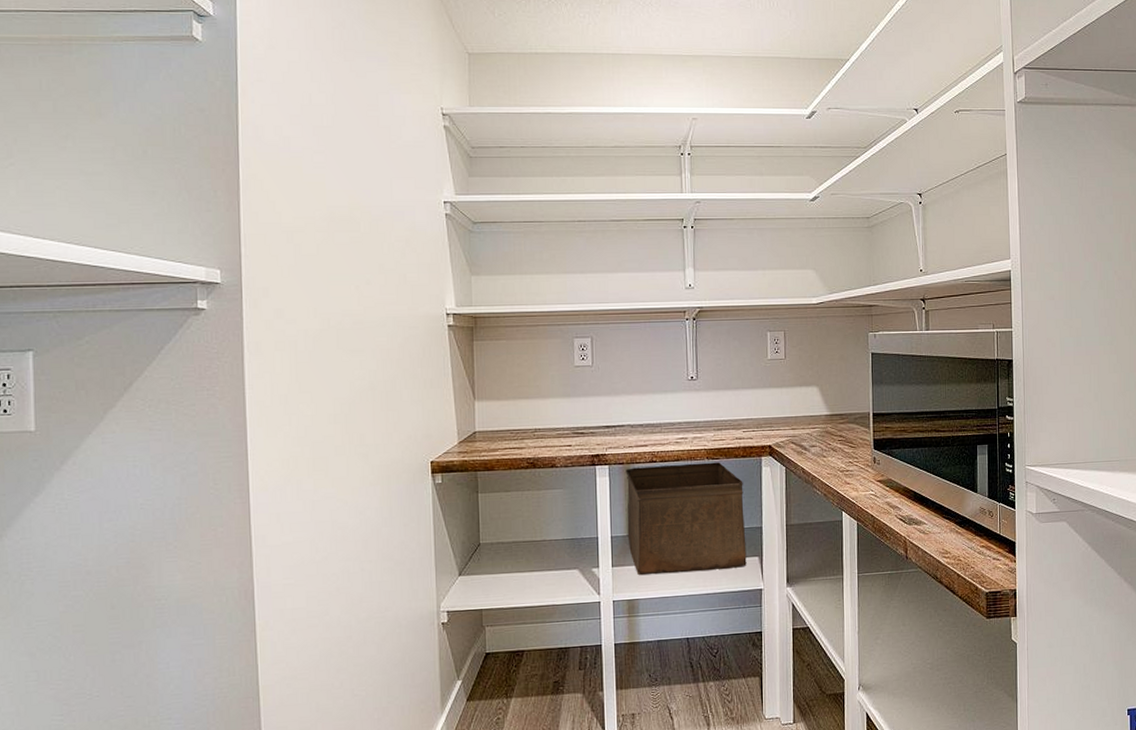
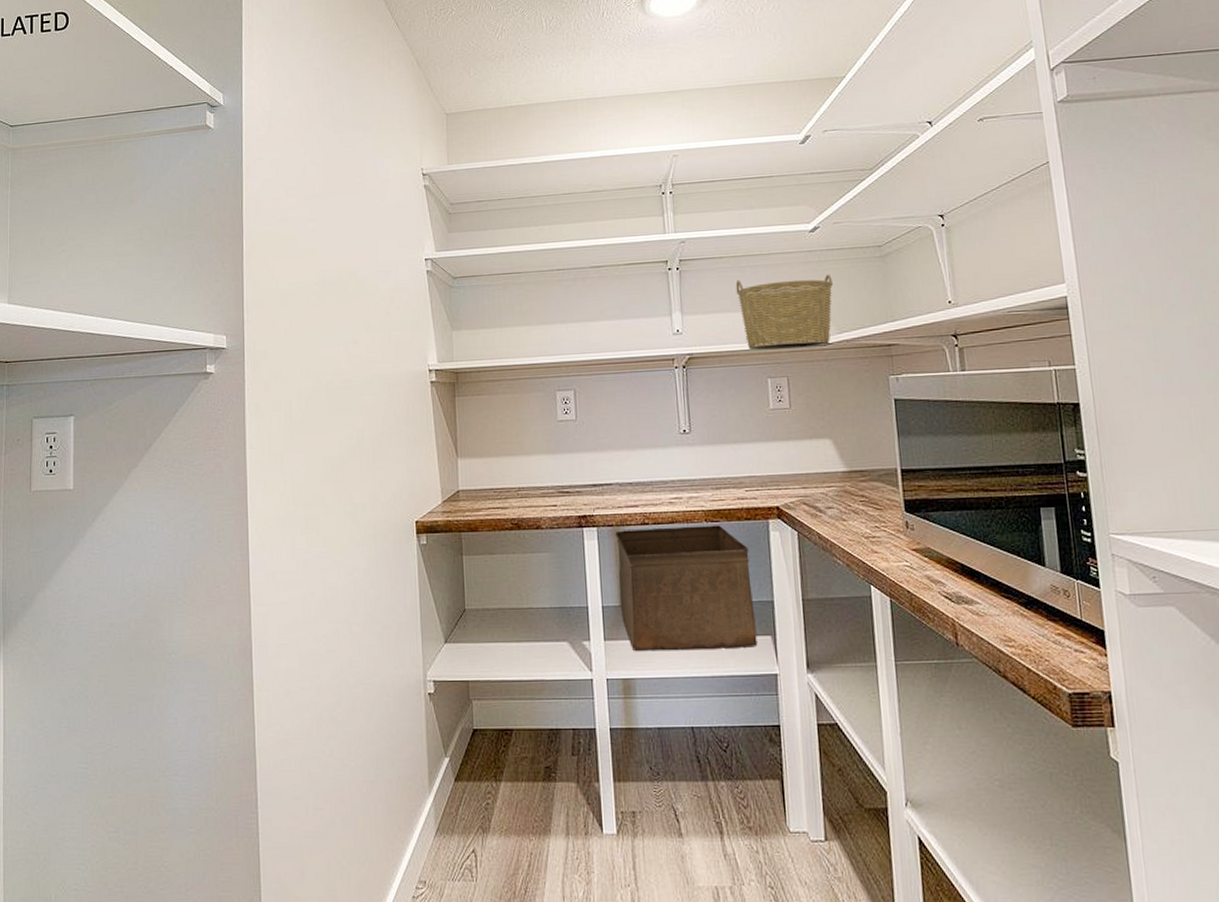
basket: none [744,240,827,306] -> present [735,275,833,351]

